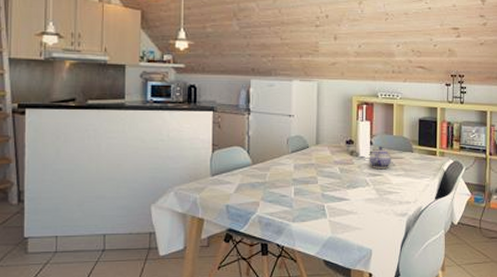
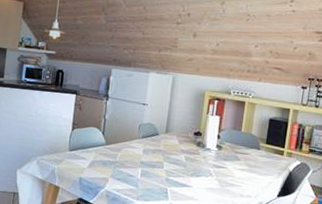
teapot: present [369,146,391,168] -> none [214,140,237,162]

